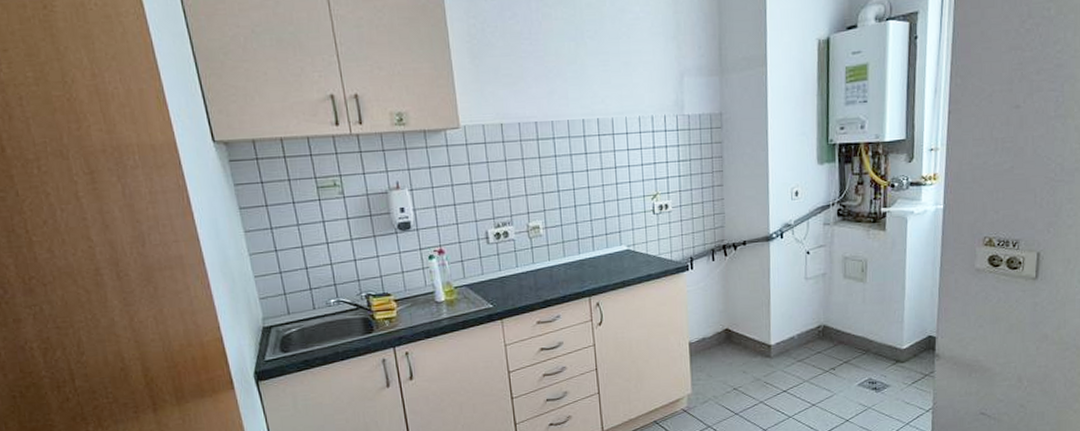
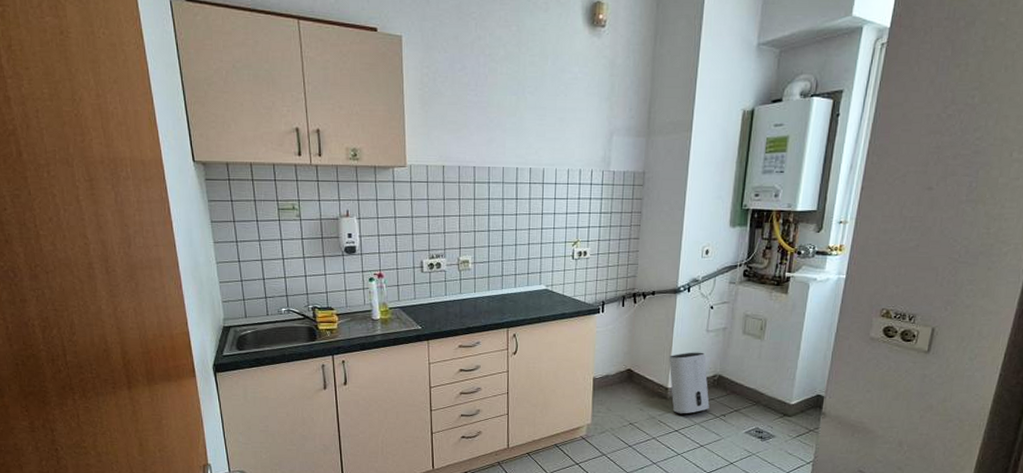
air purifier: none [769,302,817,373] -> present [669,352,710,414]

